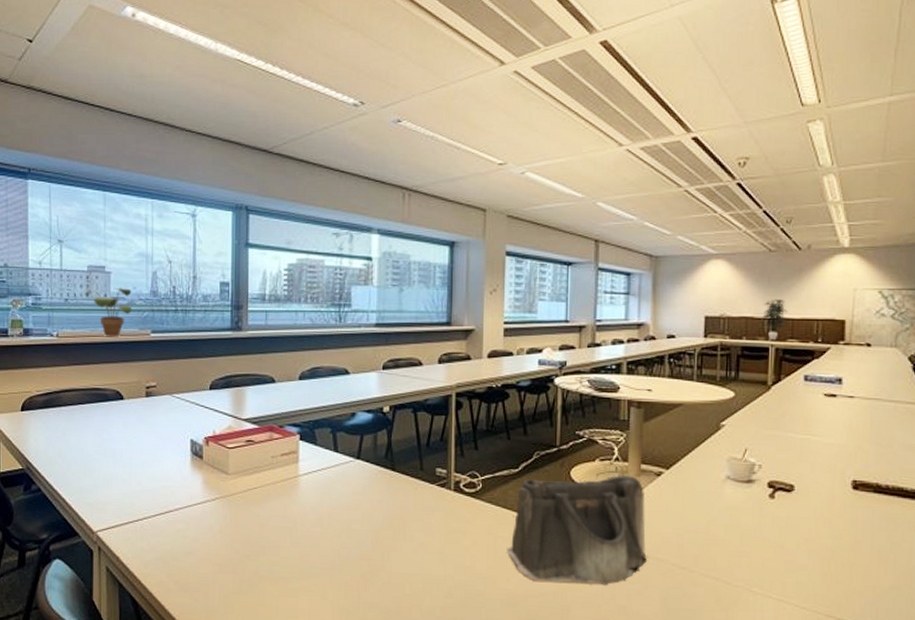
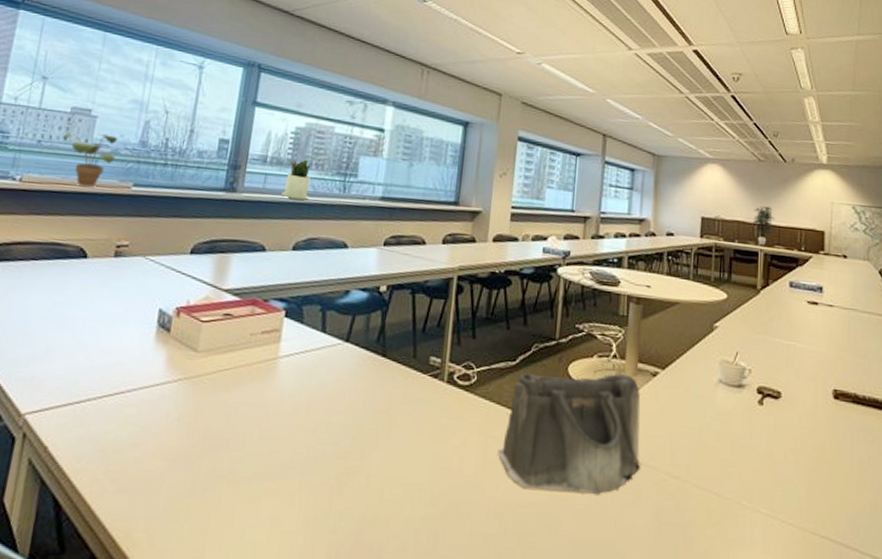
planter: none [283,293,308,333] -> present [281,157,311,200]

